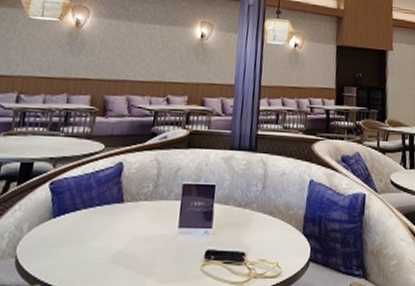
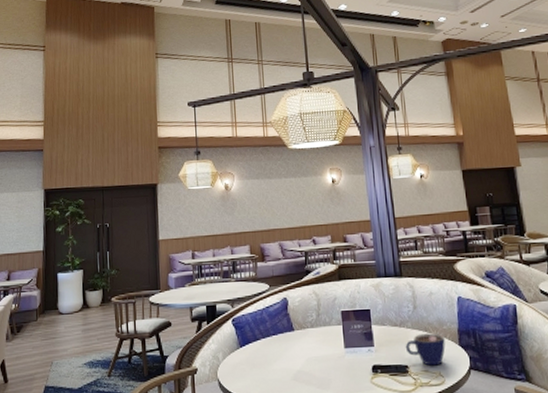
cup: none [245,217,289,255] -> present [405,333,446,366]

